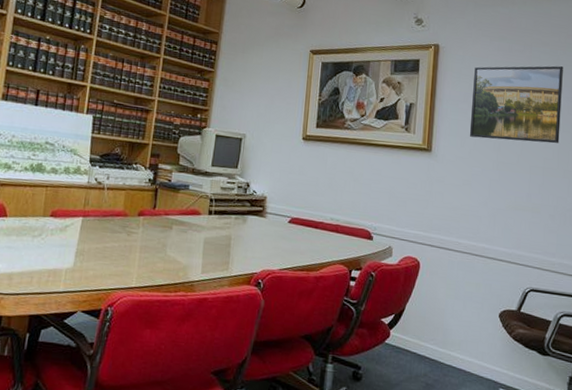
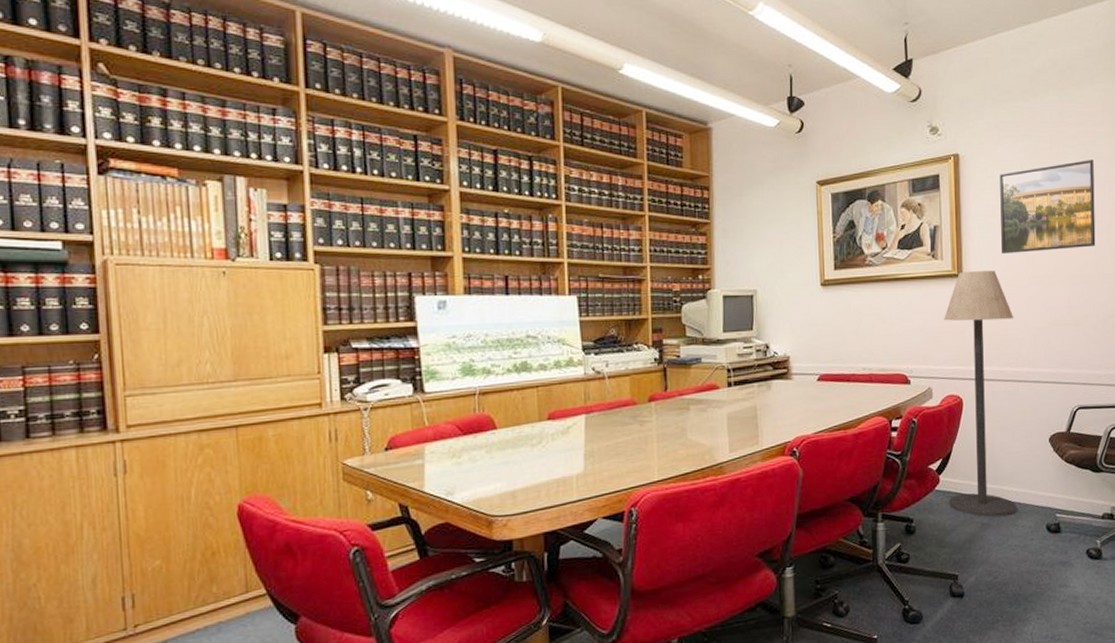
floor lamp: none [397,147,476,381] -> present [944,271,1017,518]

